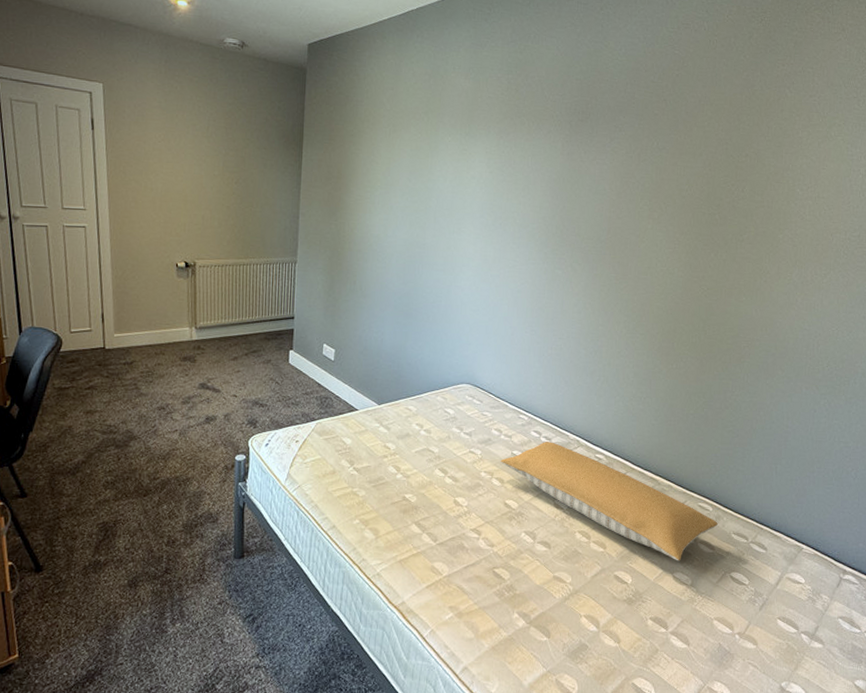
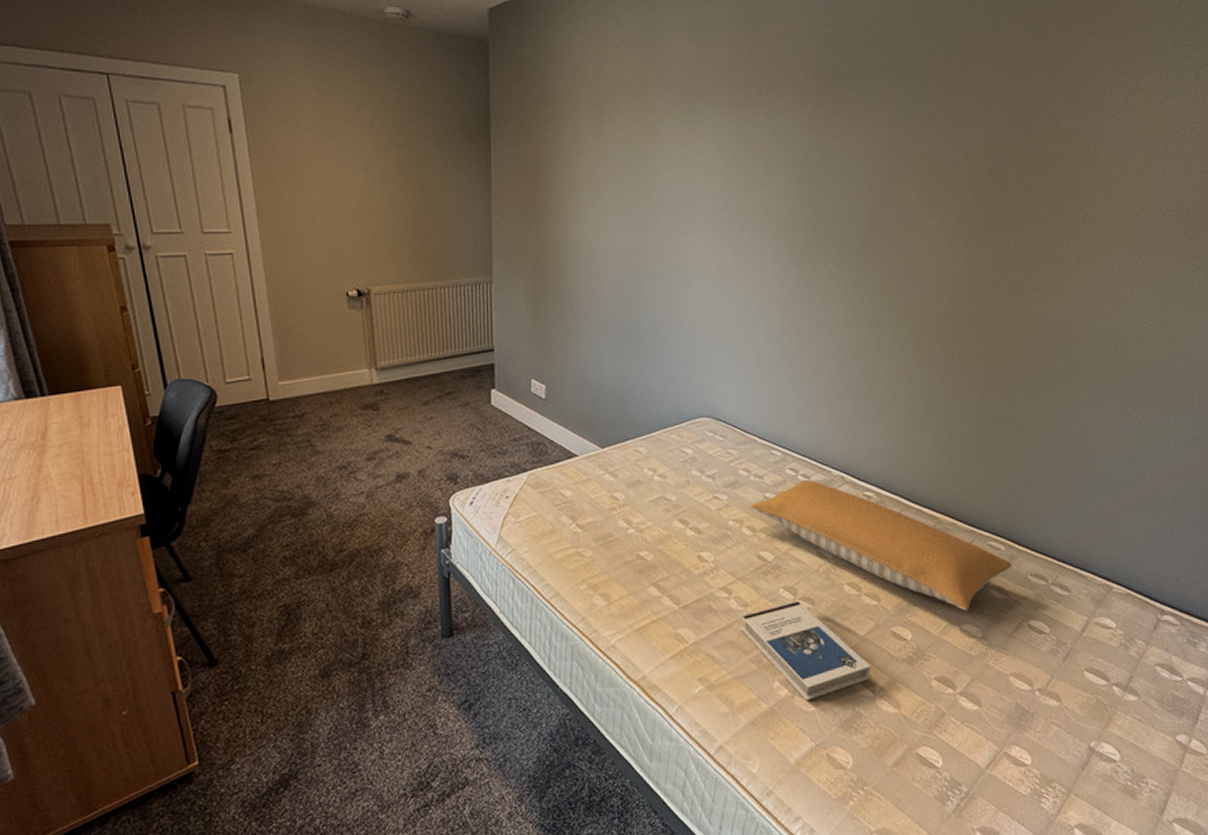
hardback book: none [487,544,597,631] -> present [740,600,871,700]

